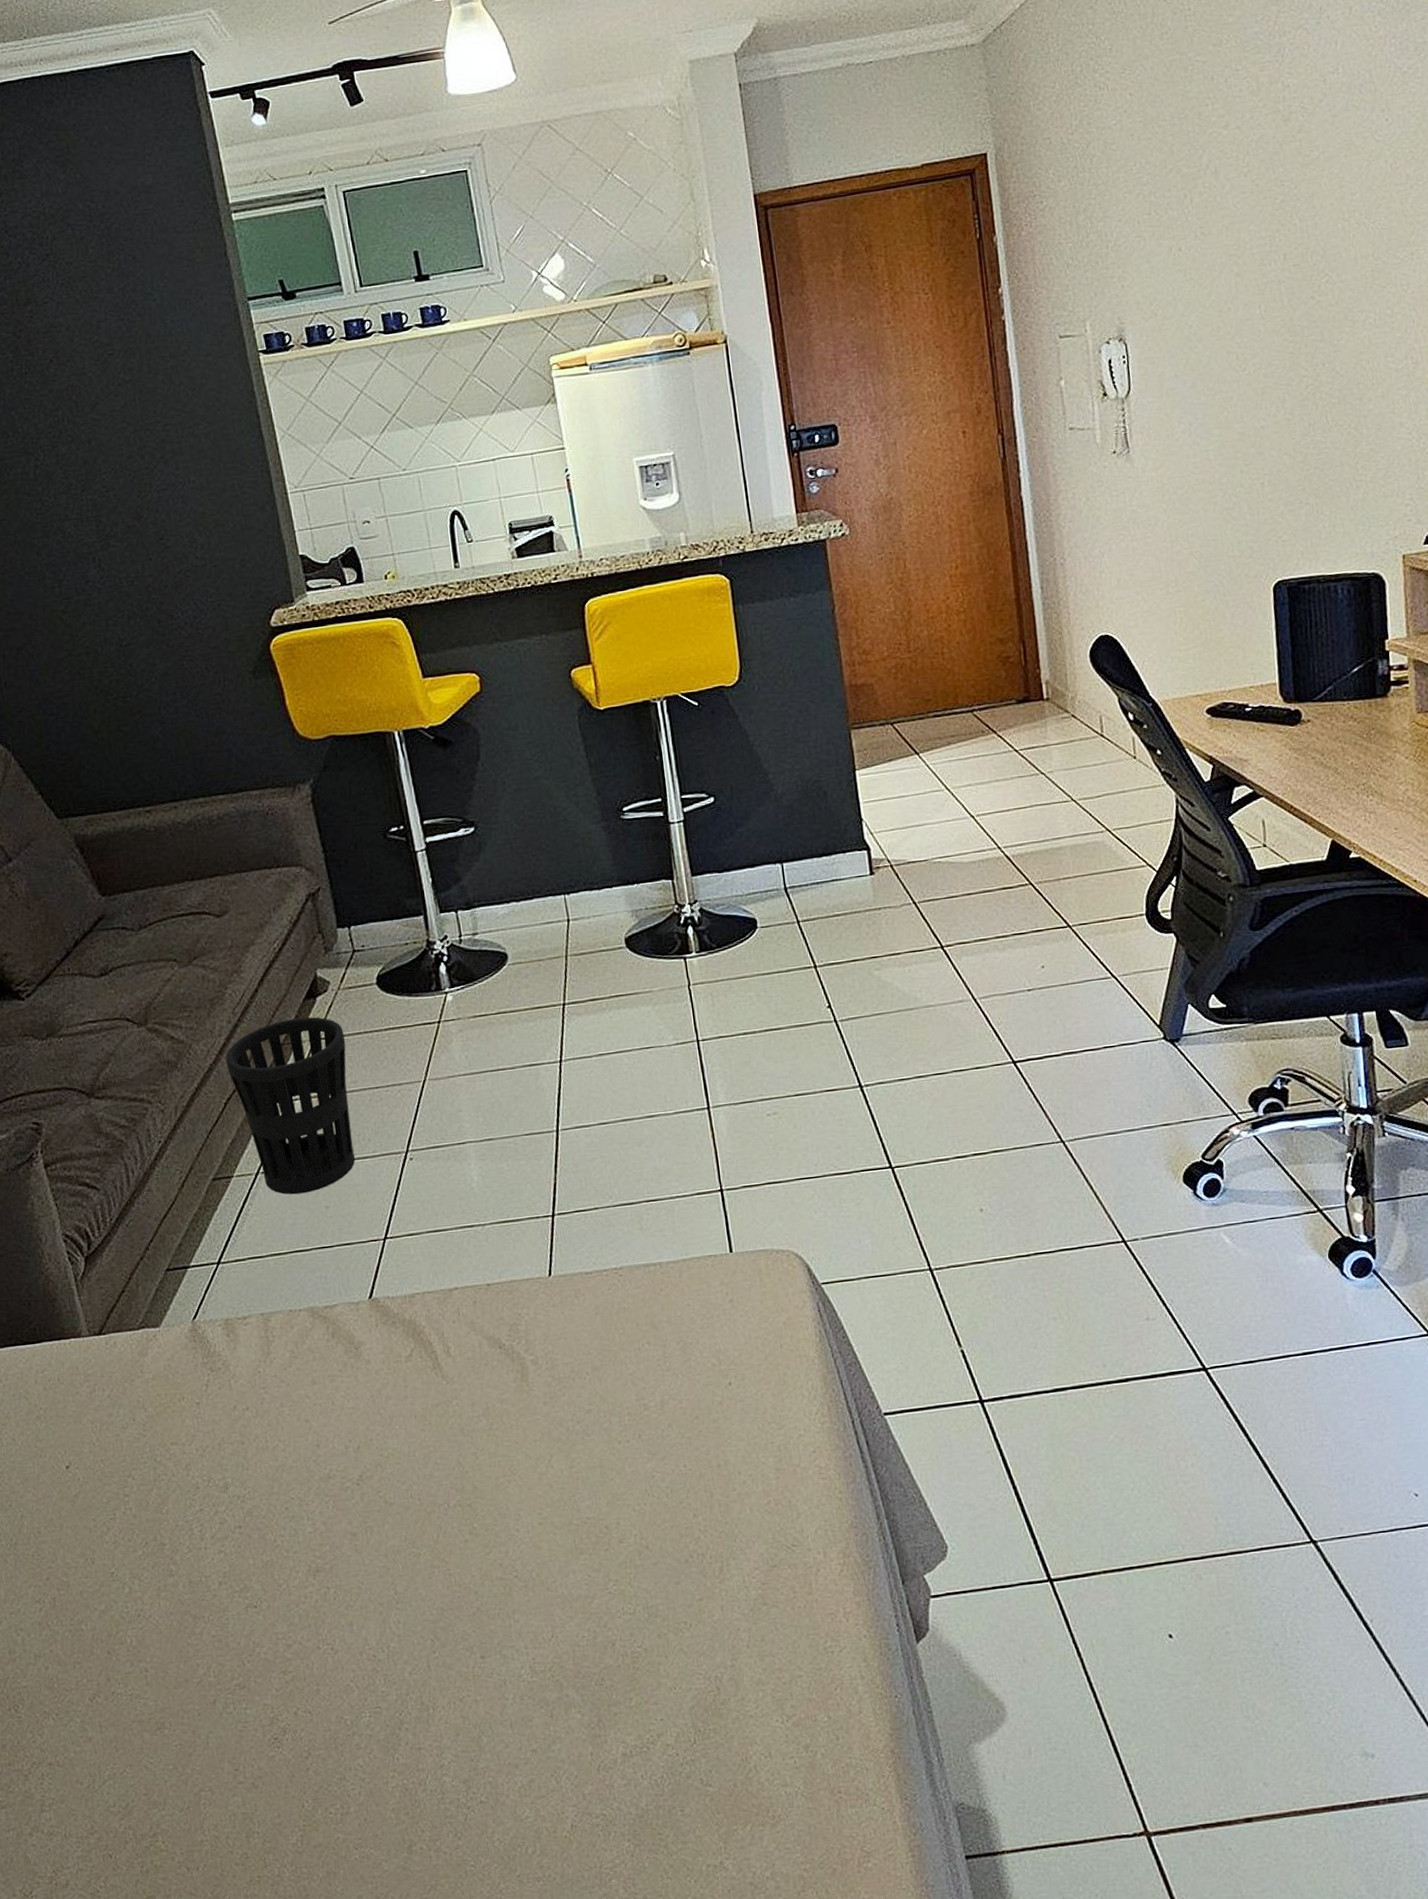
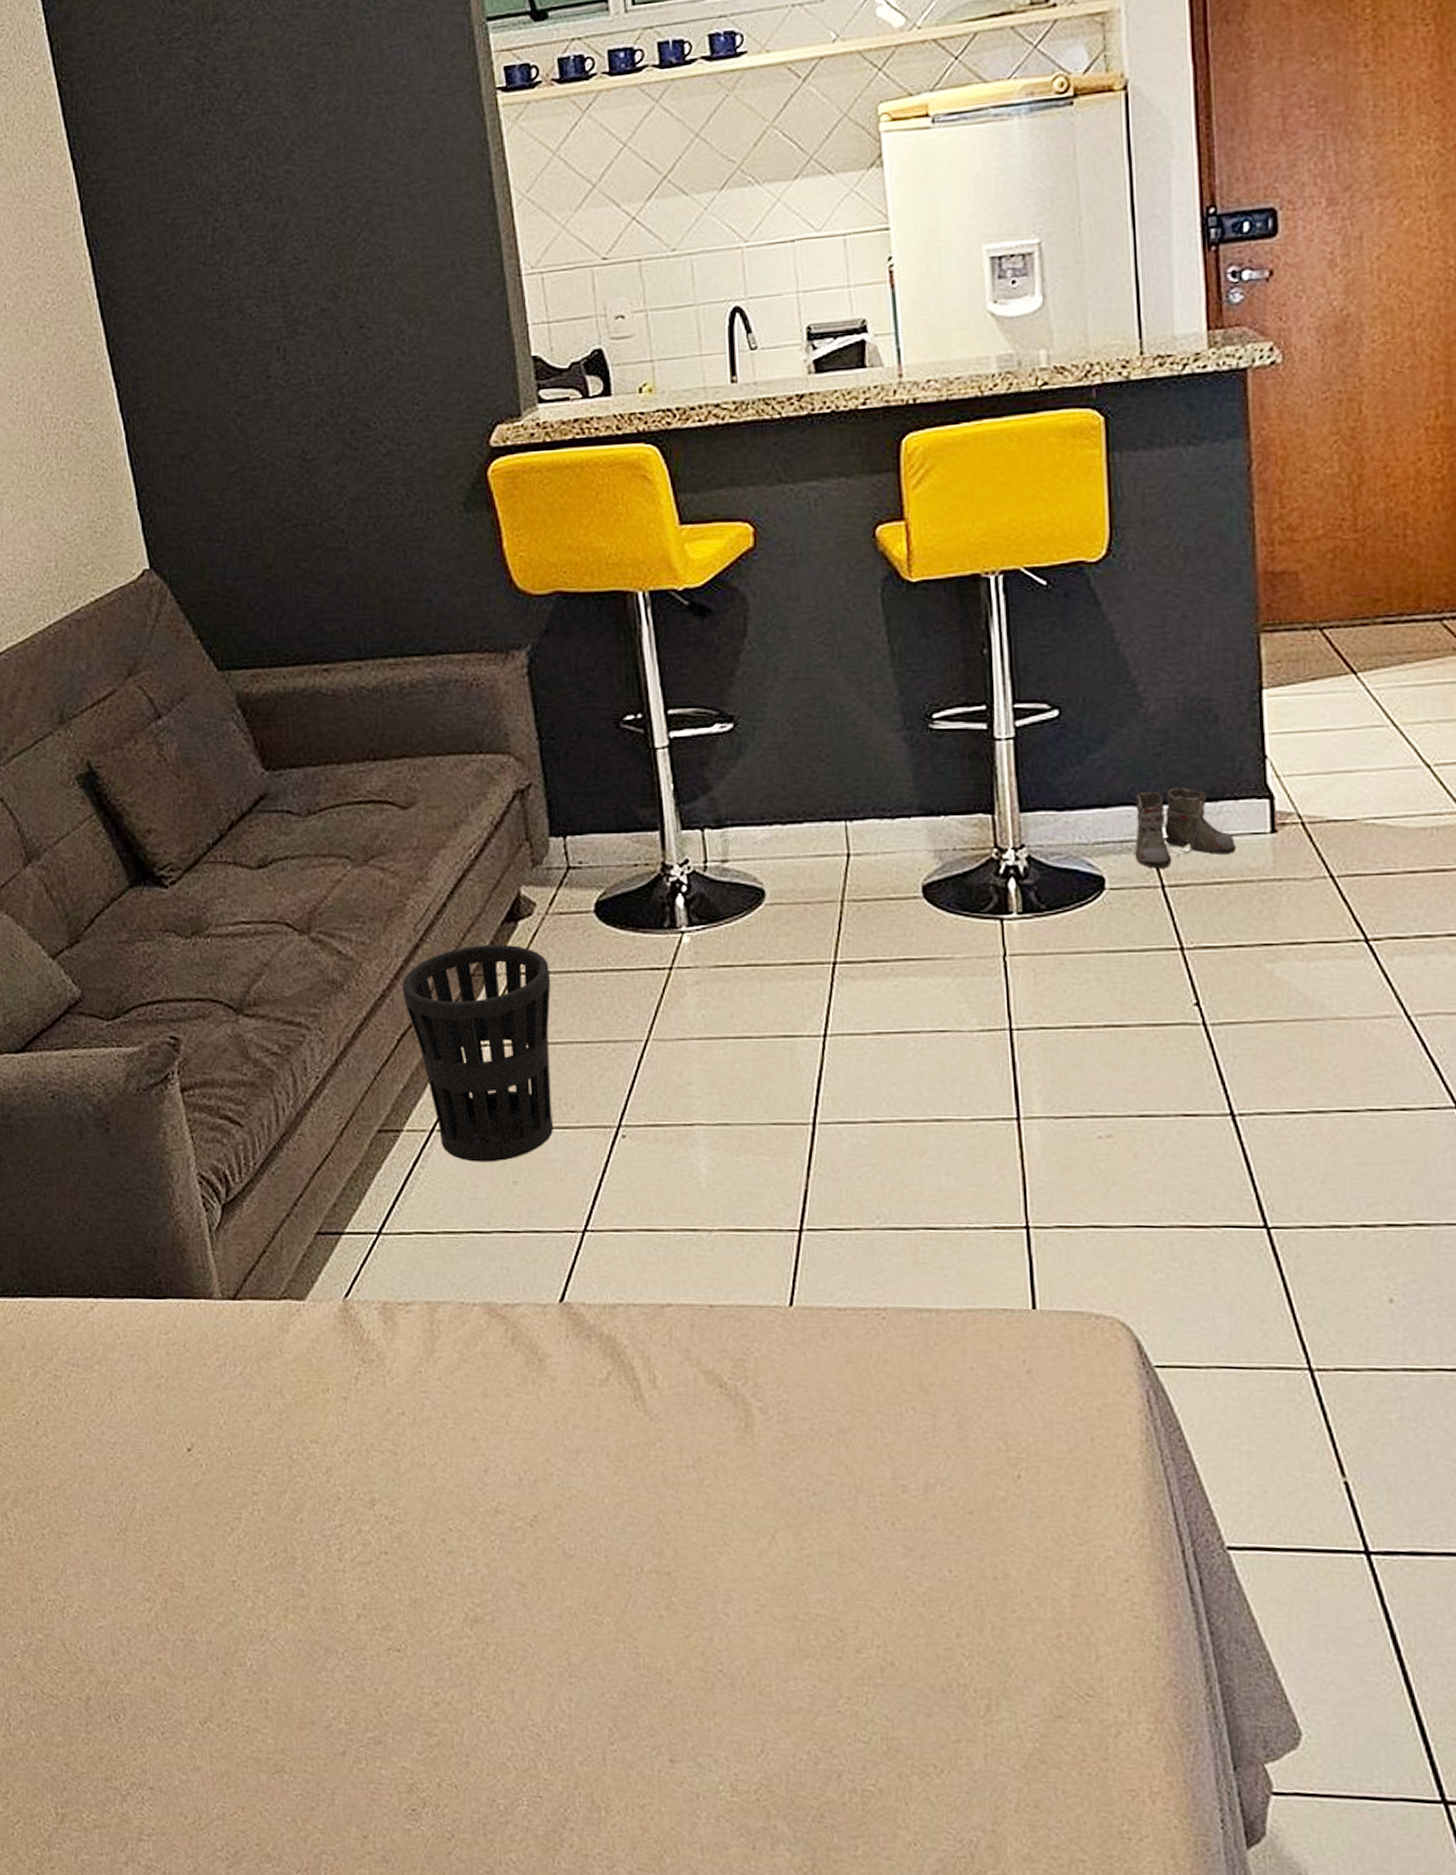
boots: none [765,846,847,909] -> present [1119,787,1236,868]

